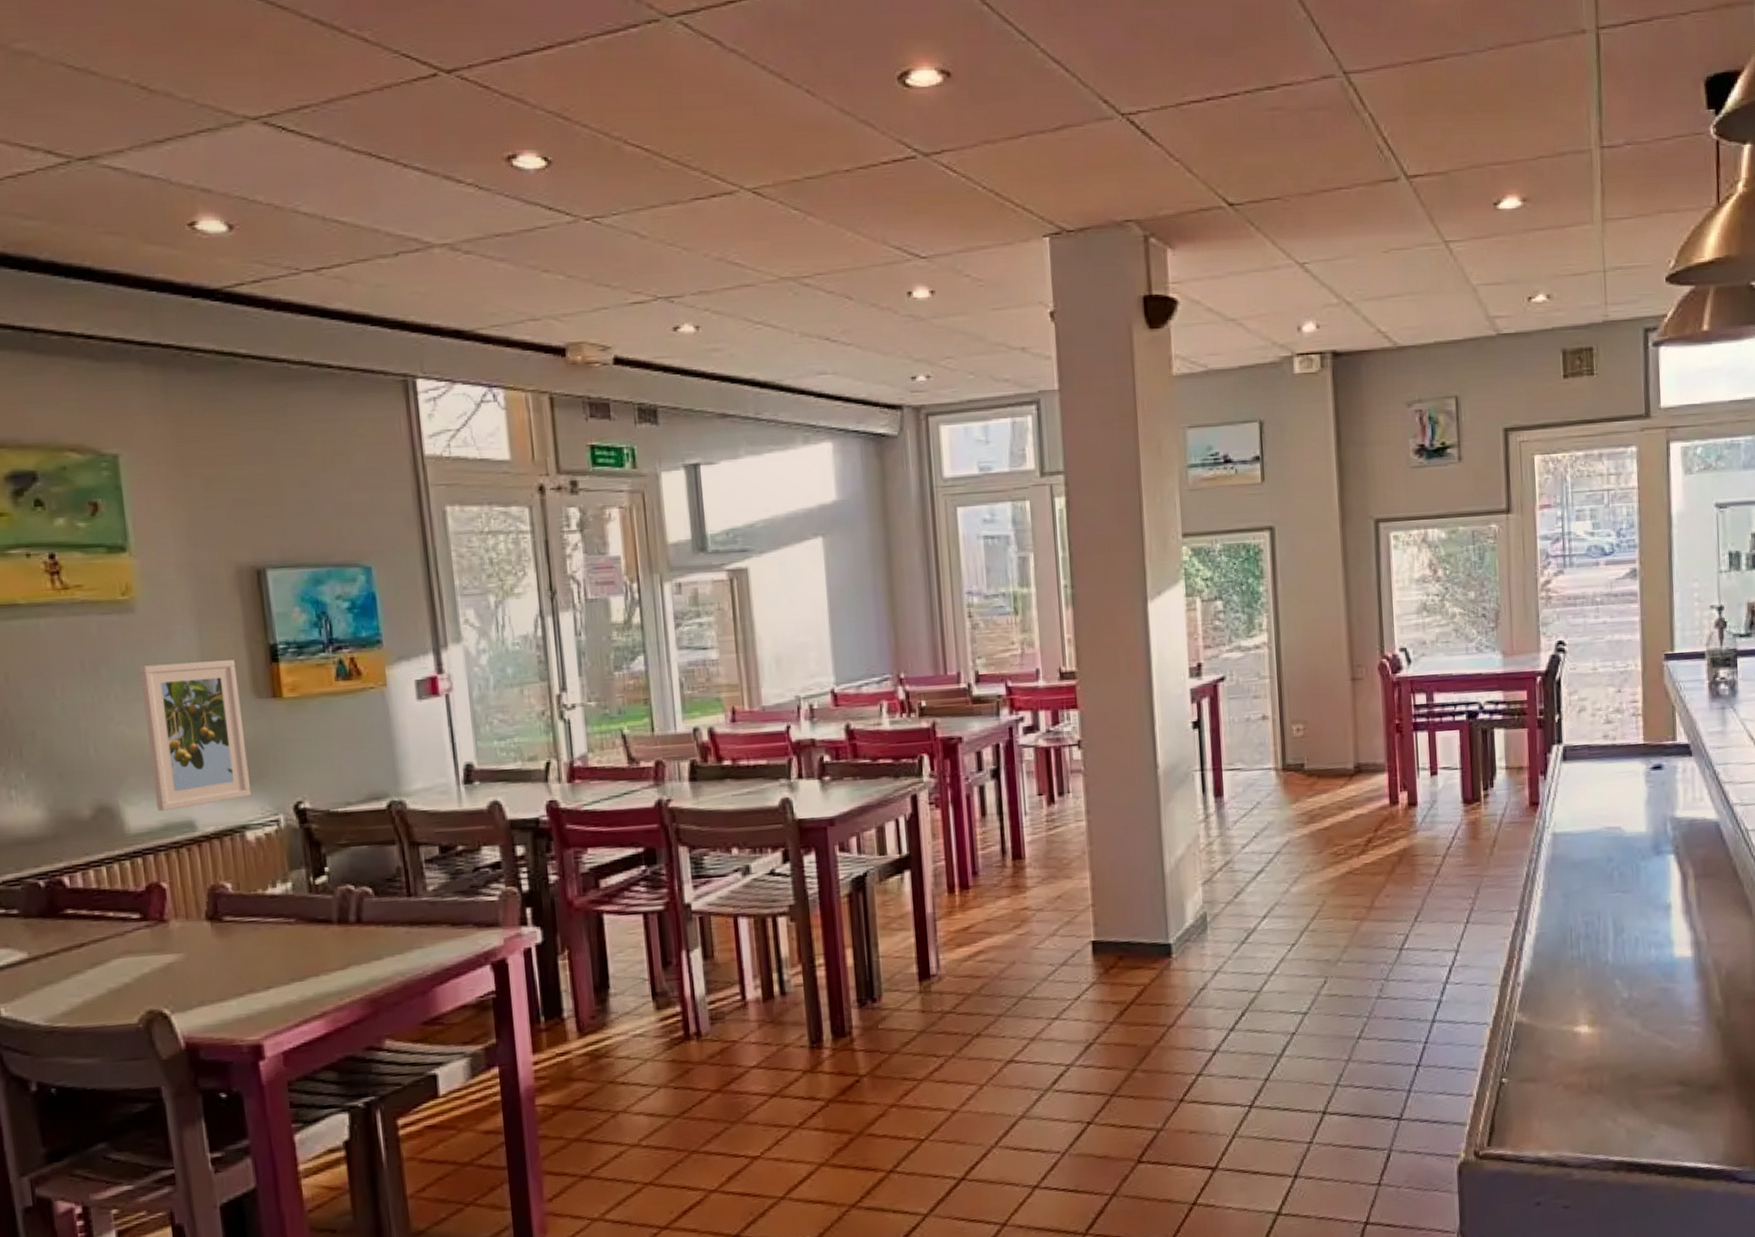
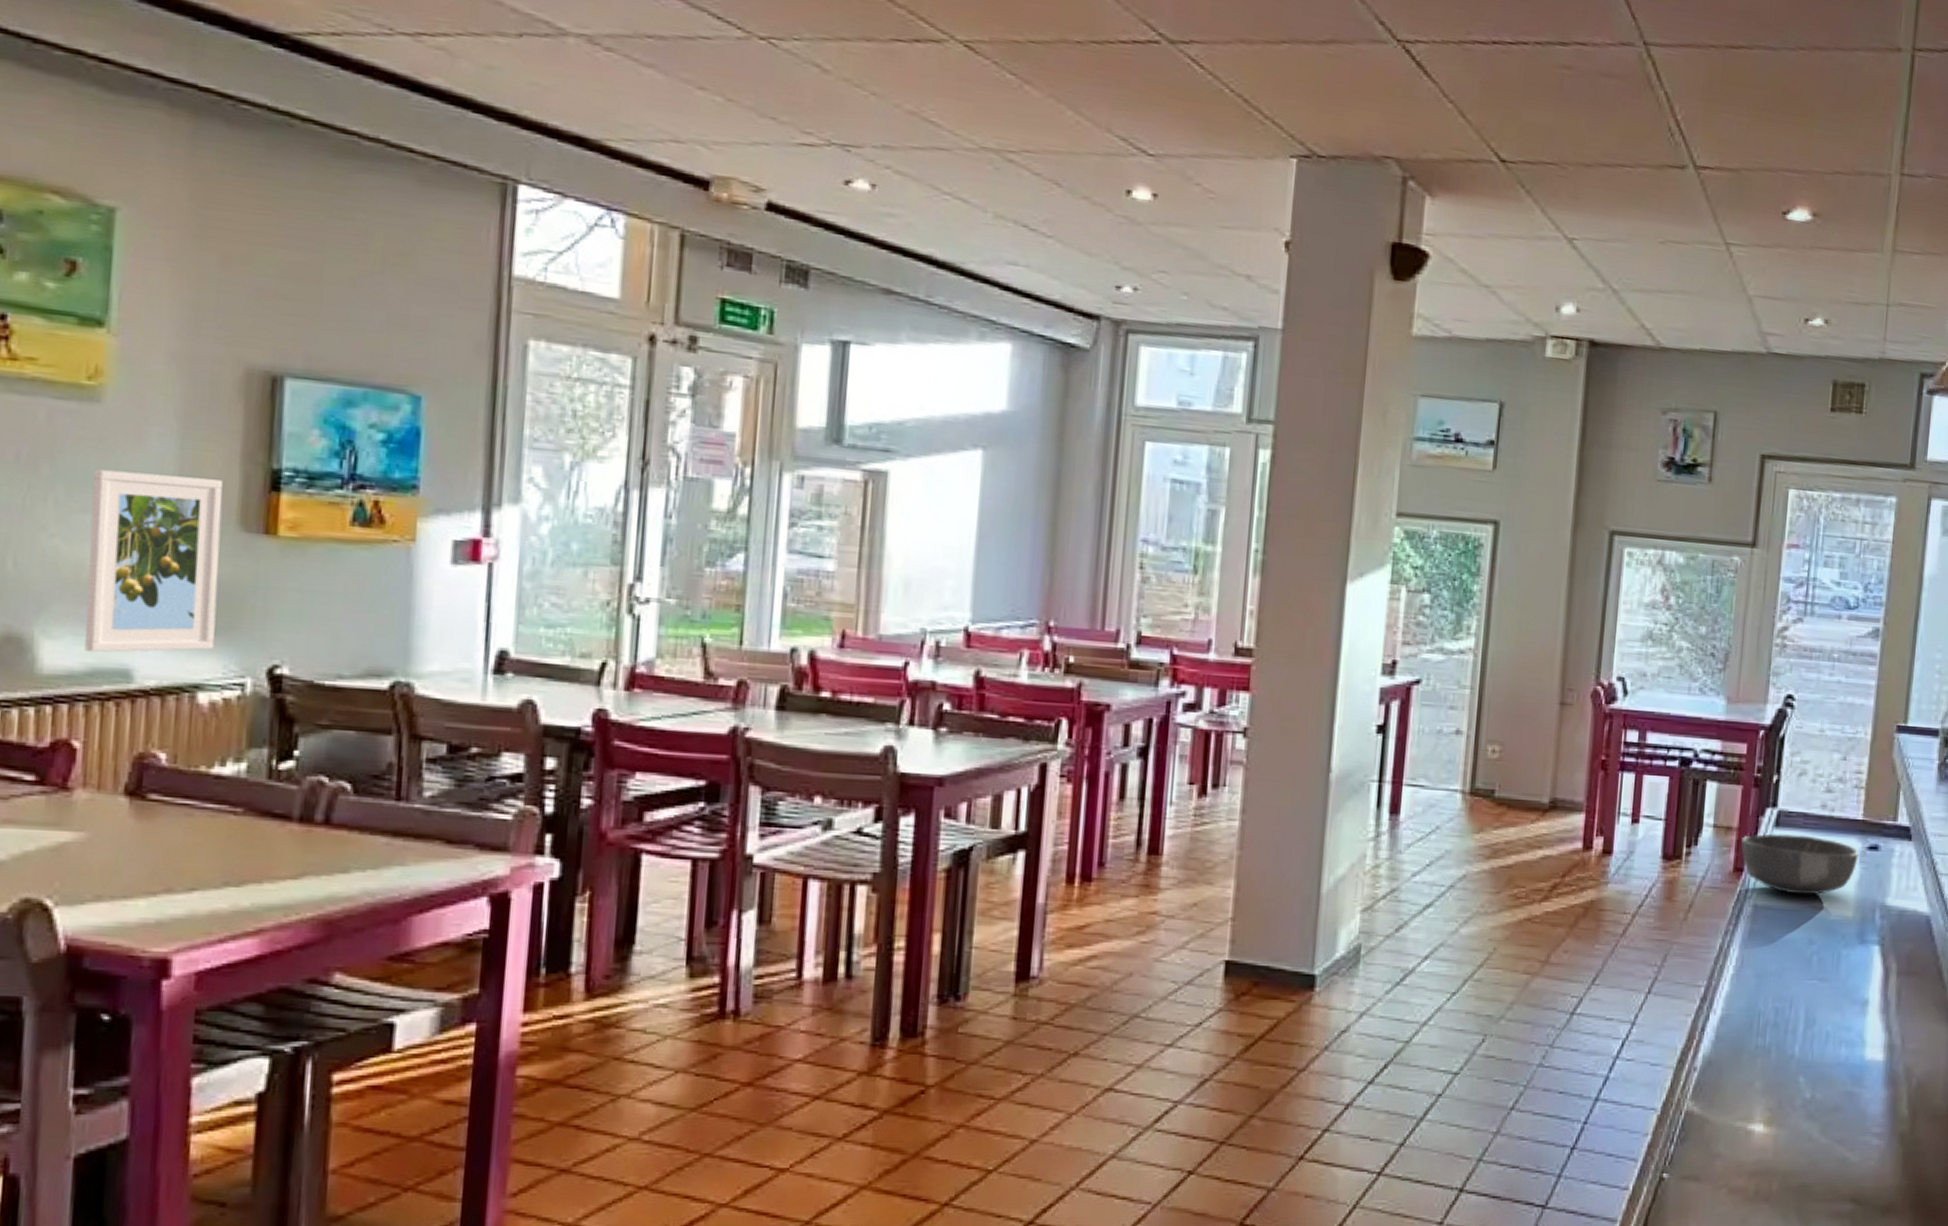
bowl: none [1533,764,1644,819] -> present [1741,833,1859,896]

